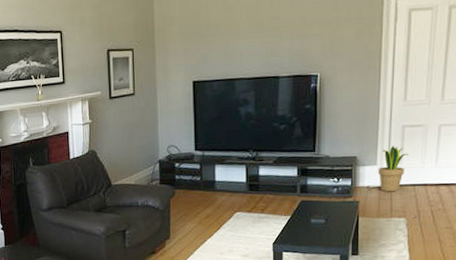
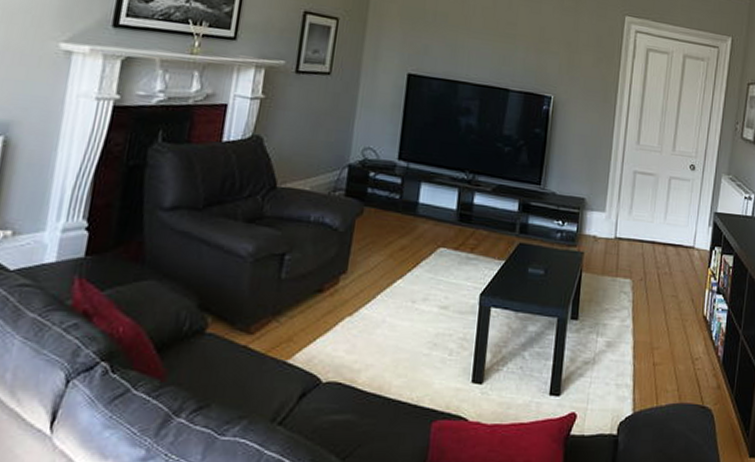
potted plant: present [379,145,408,191] -> none [607,191,638,245]

